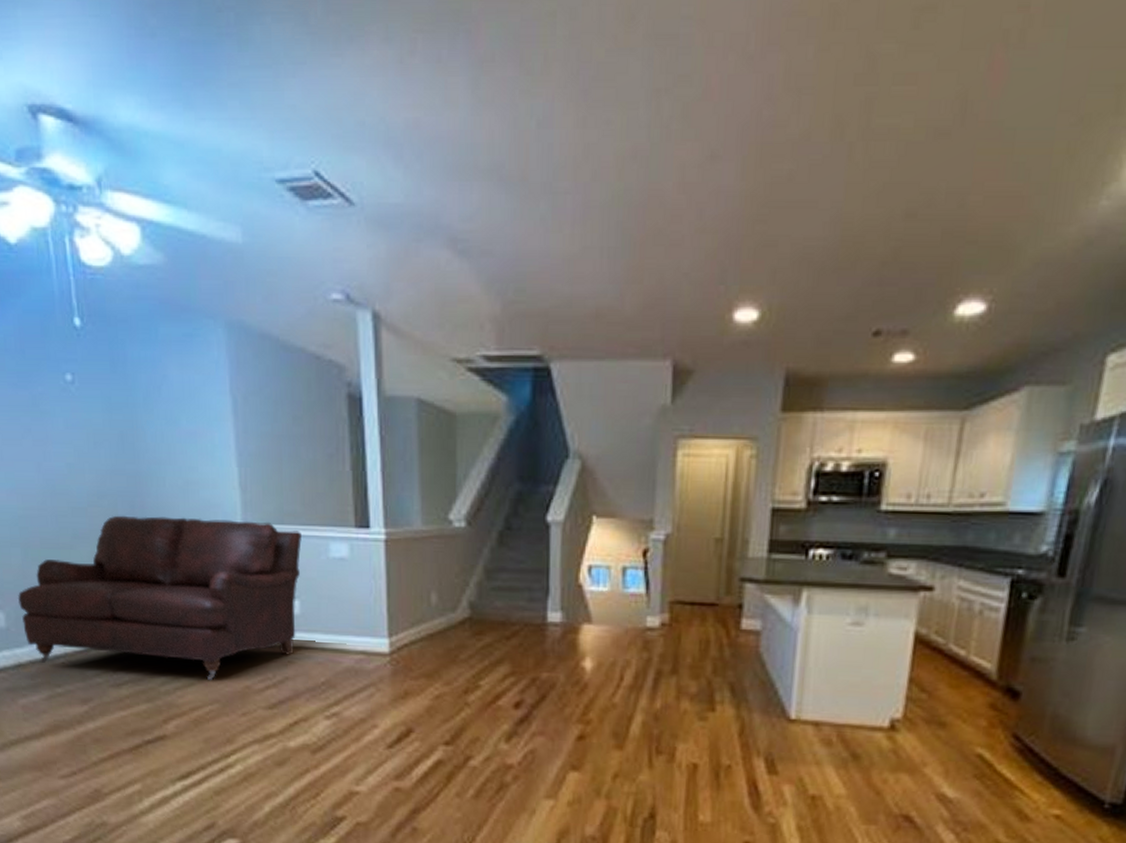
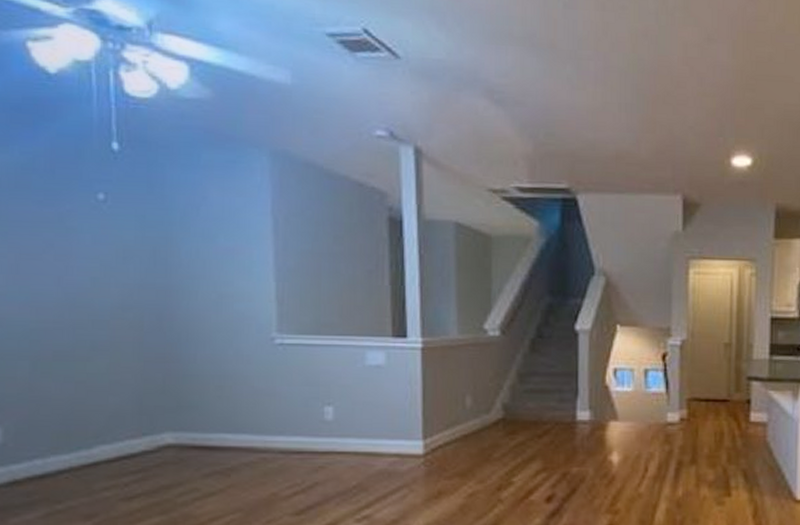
sofa: present [17,515,302,680] -> none [19,327,338,489]

